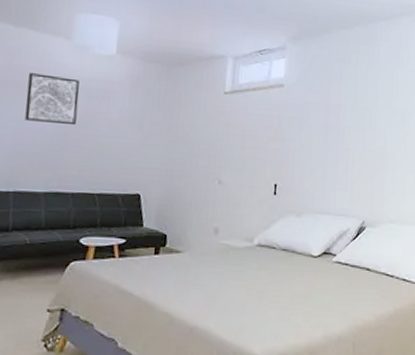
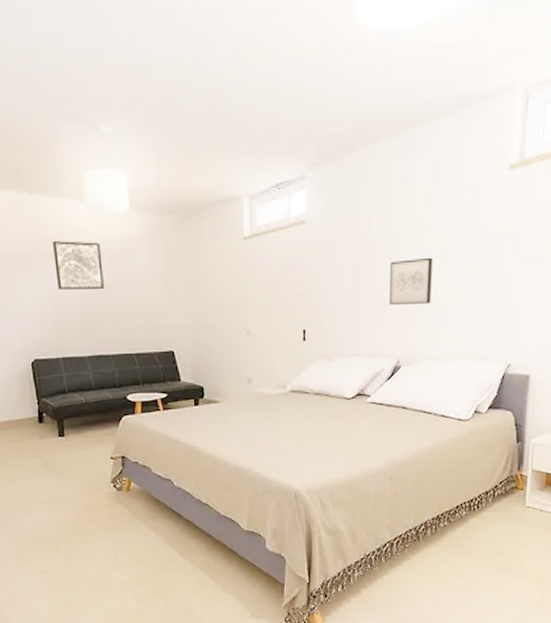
wall art: none [356,128,394,170] -> present [389,257,432,305]

